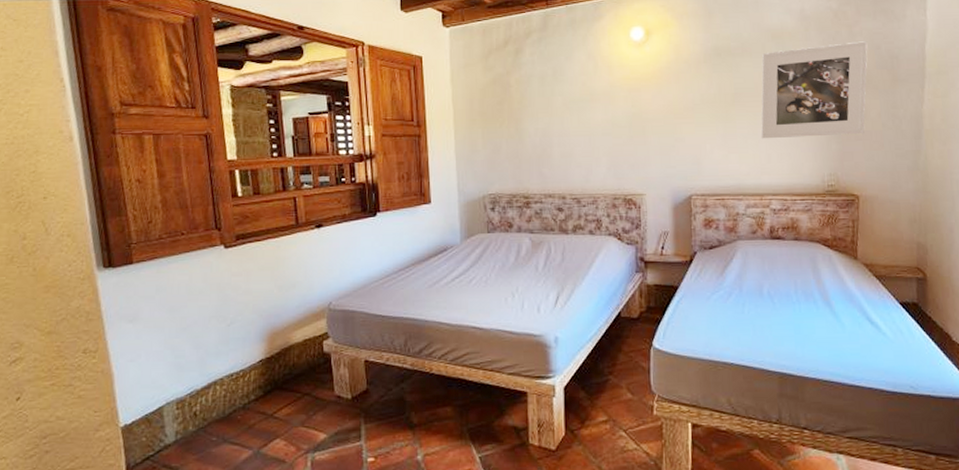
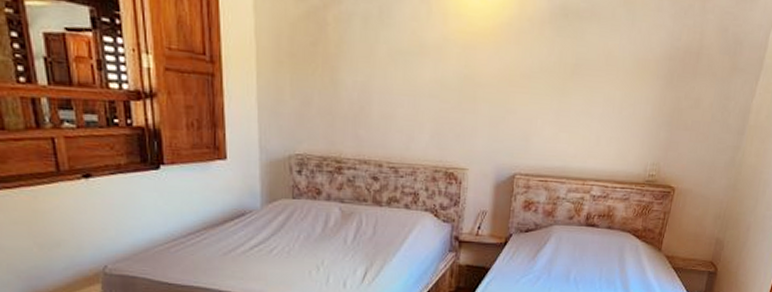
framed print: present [760,41,868,139] -> none [594,19,717,124]

